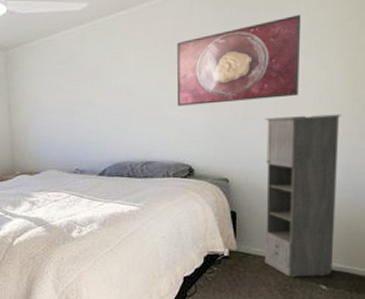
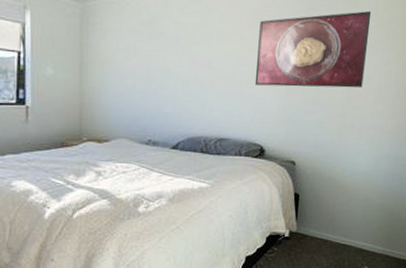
storage cabinet: present [264,114,342,278] -> none [319,106,396,259]

